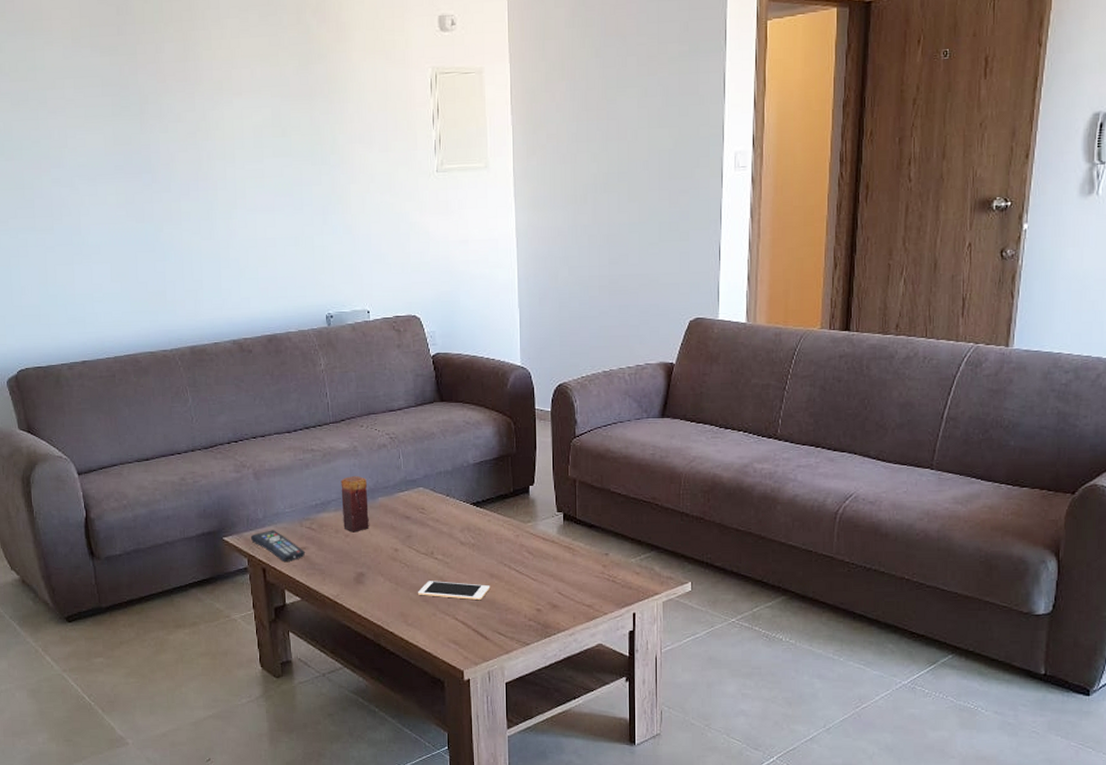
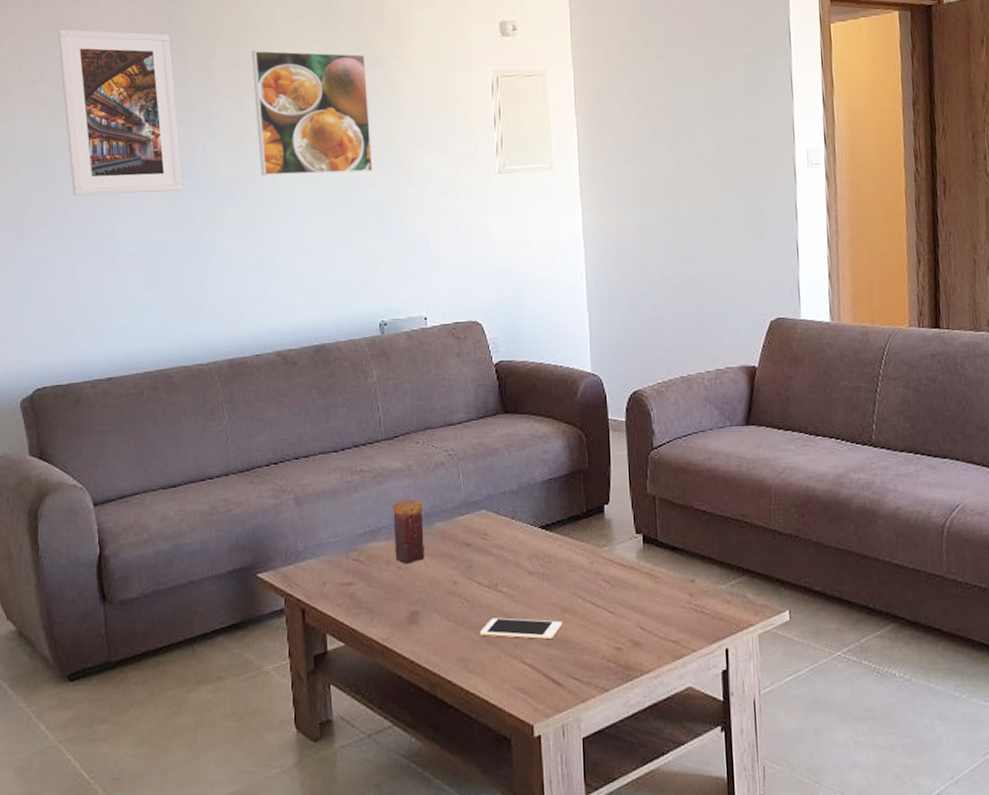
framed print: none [12,20,141,189] -> present [57,29,183,196]
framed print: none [199,43,317,172] -> present [252,50,373,176]
remote control: present [251,530,306,561] -> none [289,563,352,600]

